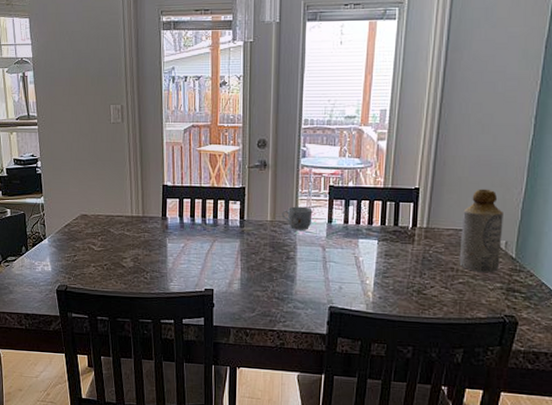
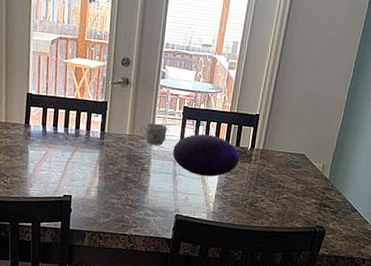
decorative orb: none [320,214,399,262] -> present [172,134,239,177]
bottle: present [459,189,503,273] -> none [285,119,323,191]

